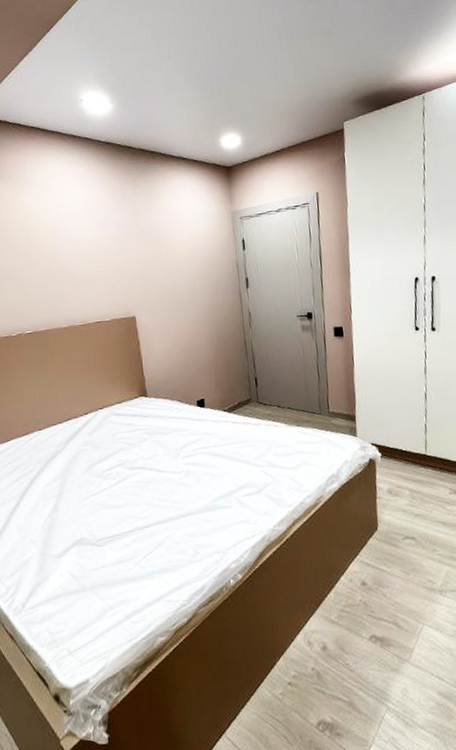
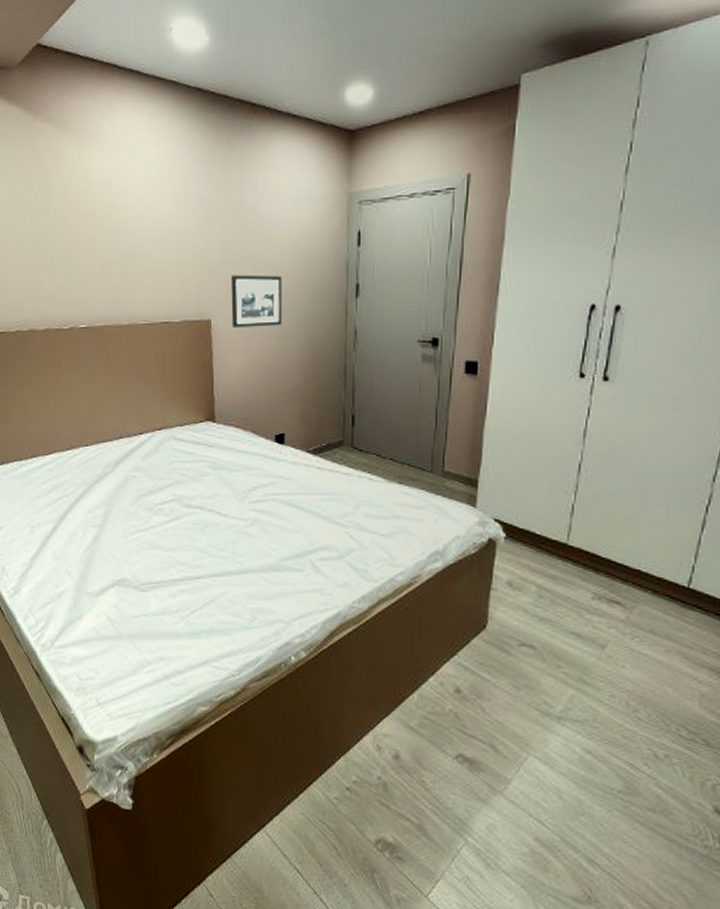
picture frame: none [148,277,193,320] -> present [231,274,283,327]

